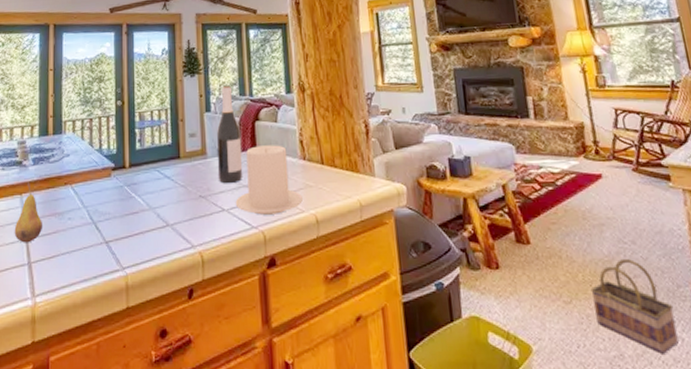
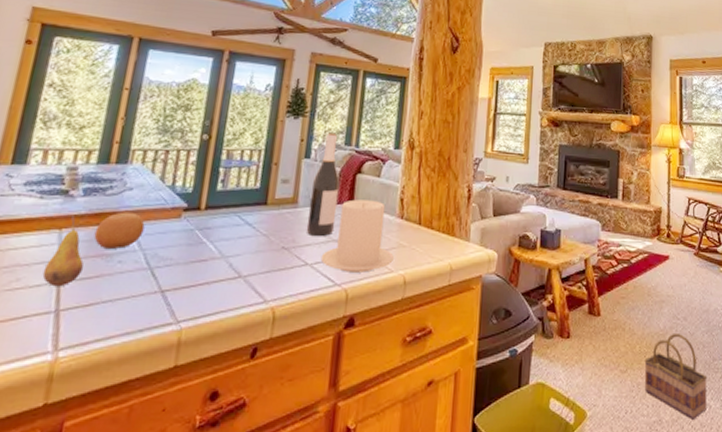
fruit: none [46,175,84,208] -> present [94,212,145,249]

